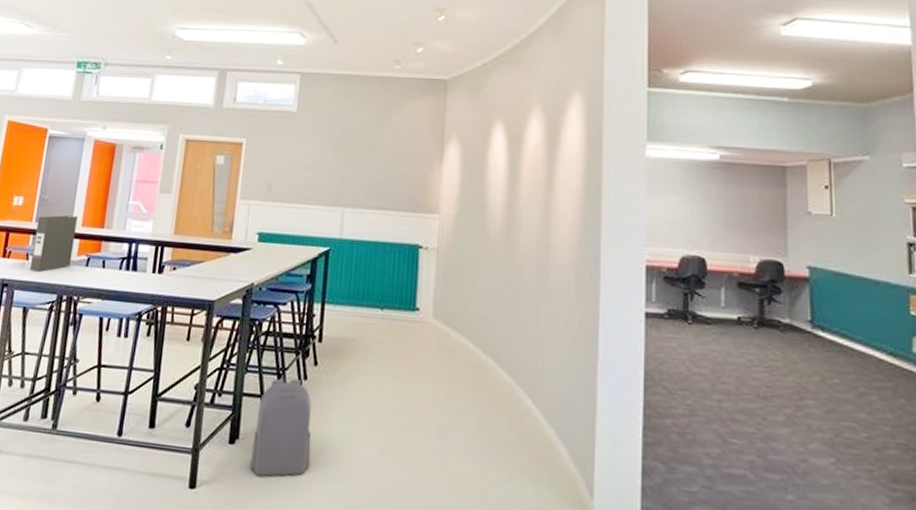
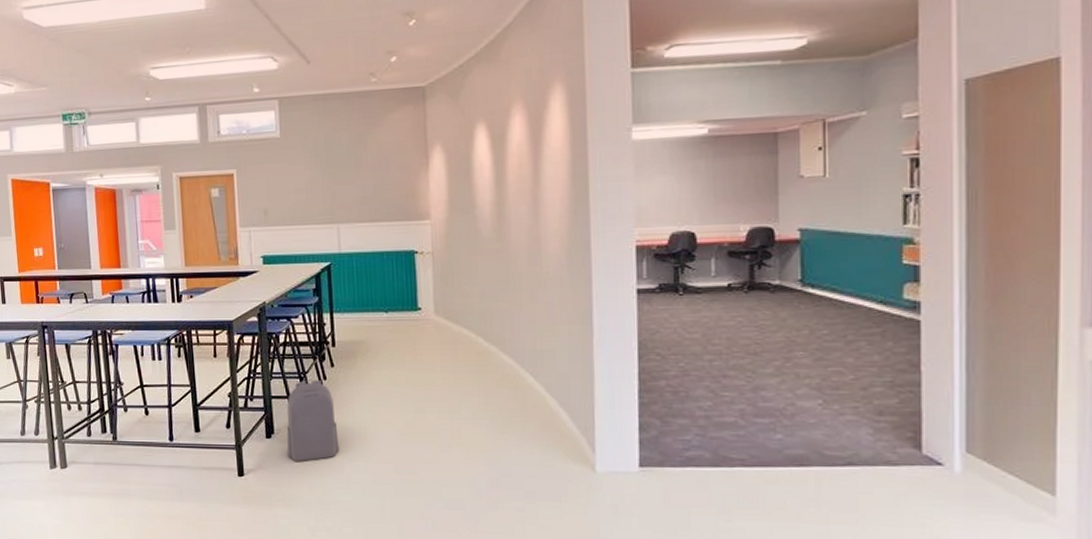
binder: present [30,215,78,272] -> none [60,260,98,312]

